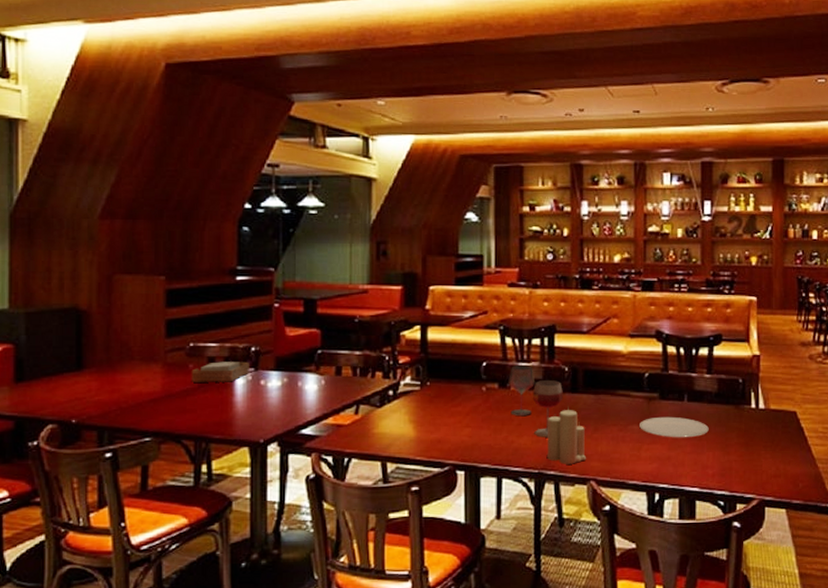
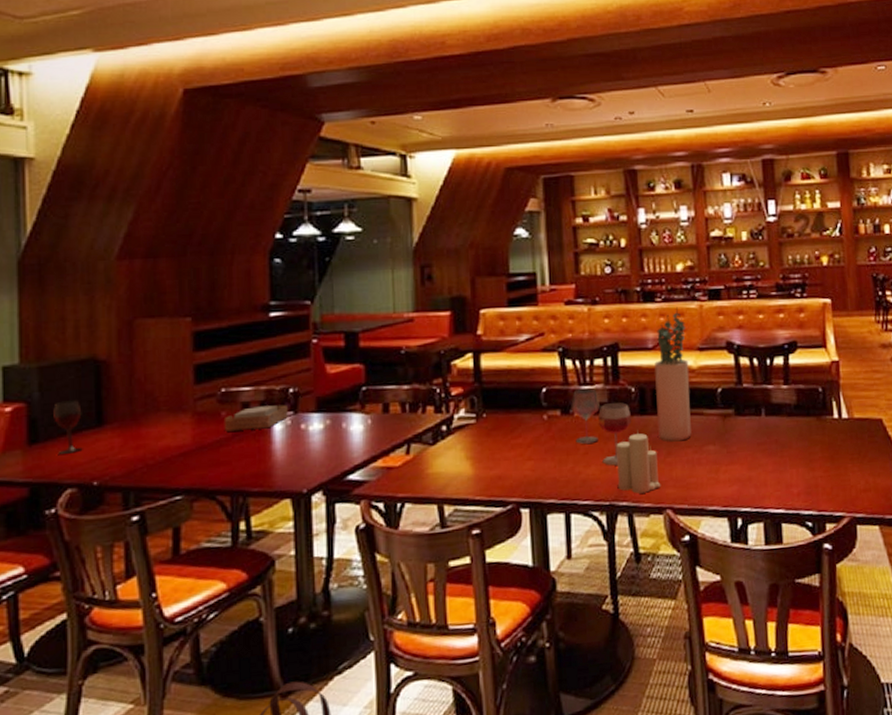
wine glass: none [38,343,64,393] -> present [53,398,83,454]
vase: none [587,295,620,420] -> present [654,307,691,442]
plate: present [640,416,709,438] -> none [715,433,790,457]

